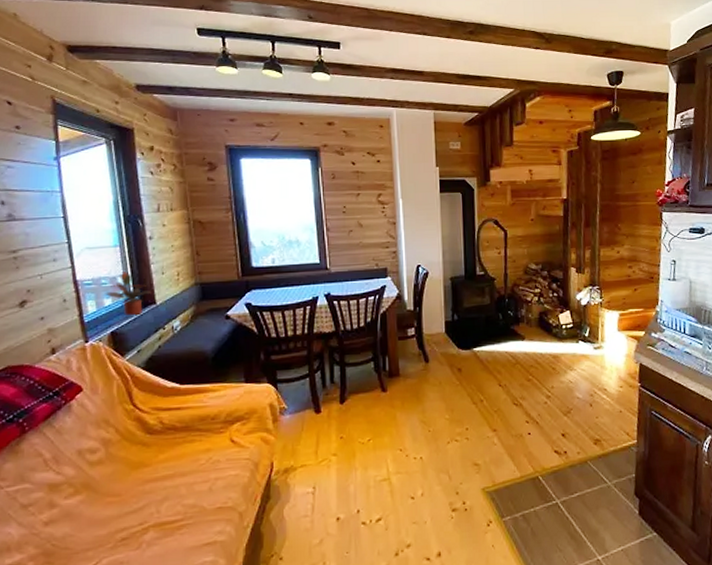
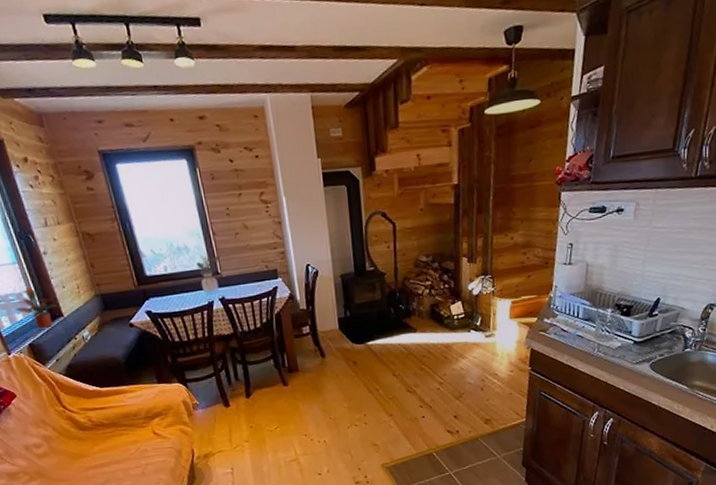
bouquet: none [306,248,330,290] -> present [196,253,220,295]

